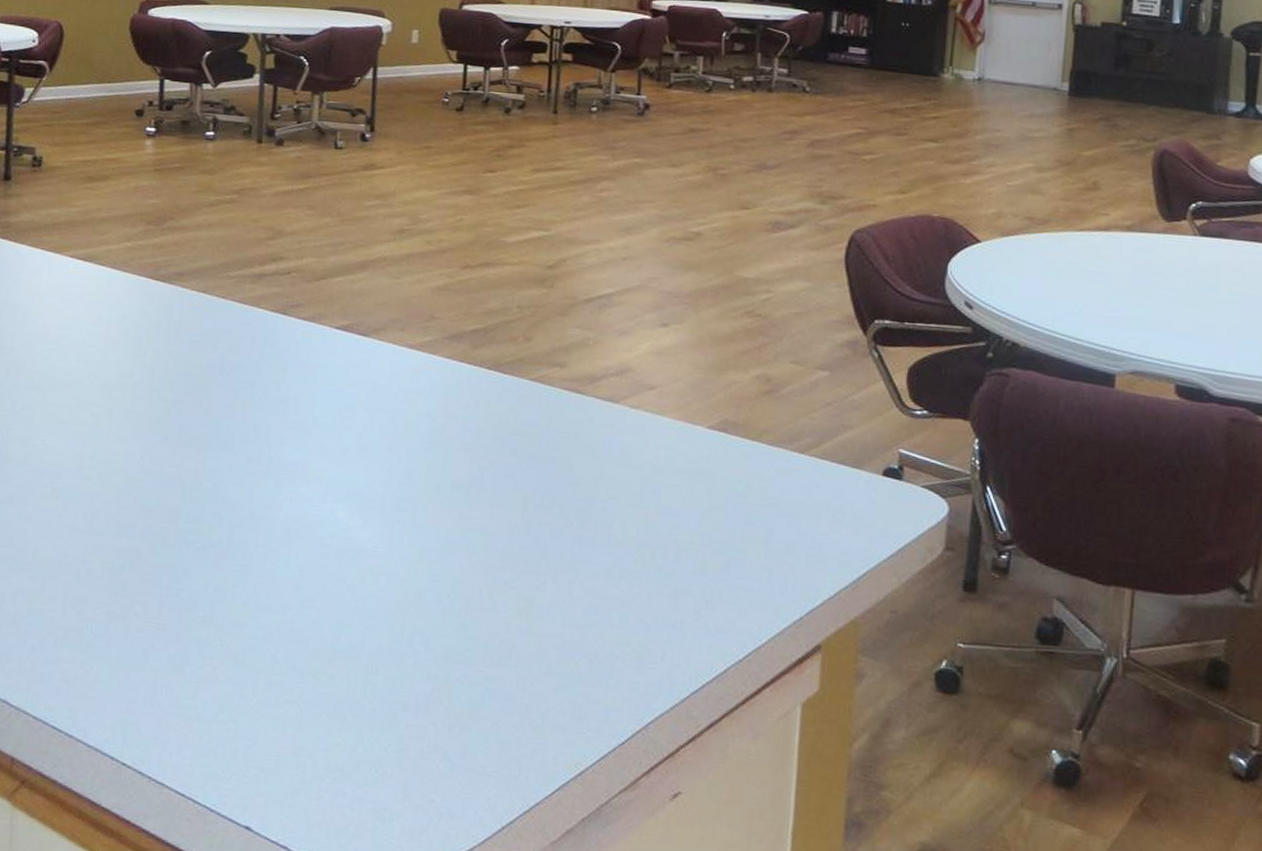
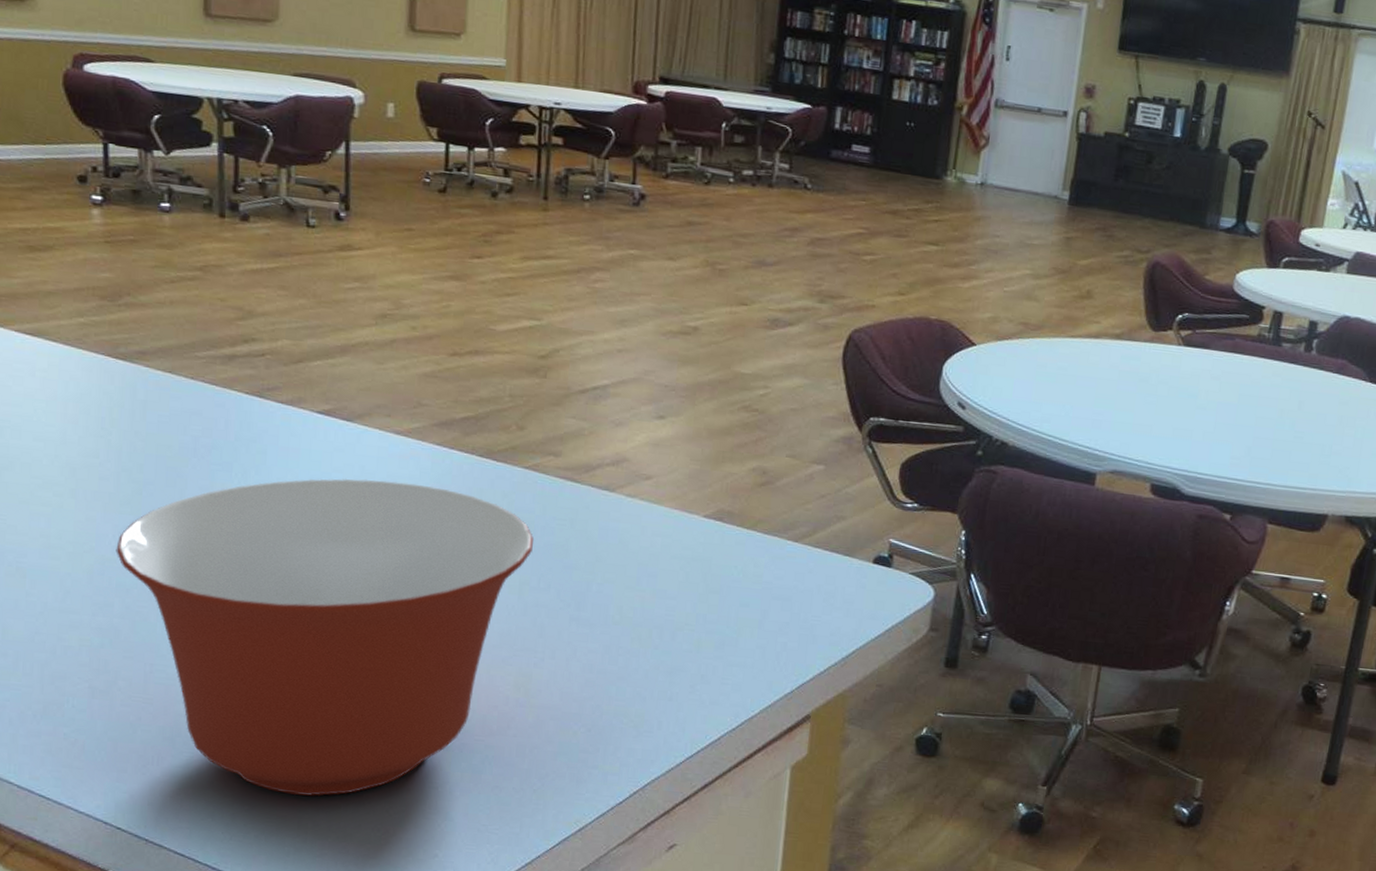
mixing bowl: none [142,393,539,732] -> present [116,478,535,797]

